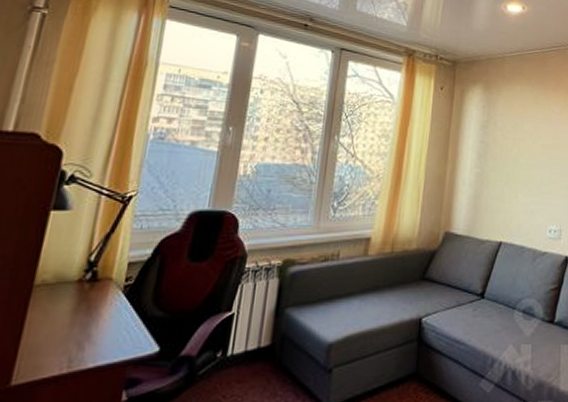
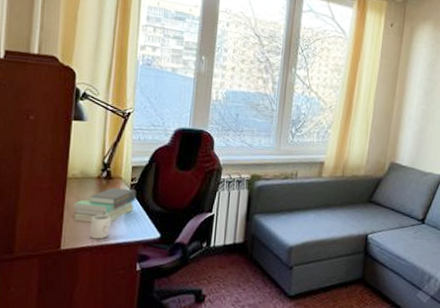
books: none [35,291,132,344] -> present [73,187,137,223]
mug: none [57,329,93,365] -> present [90,214,112,240]

